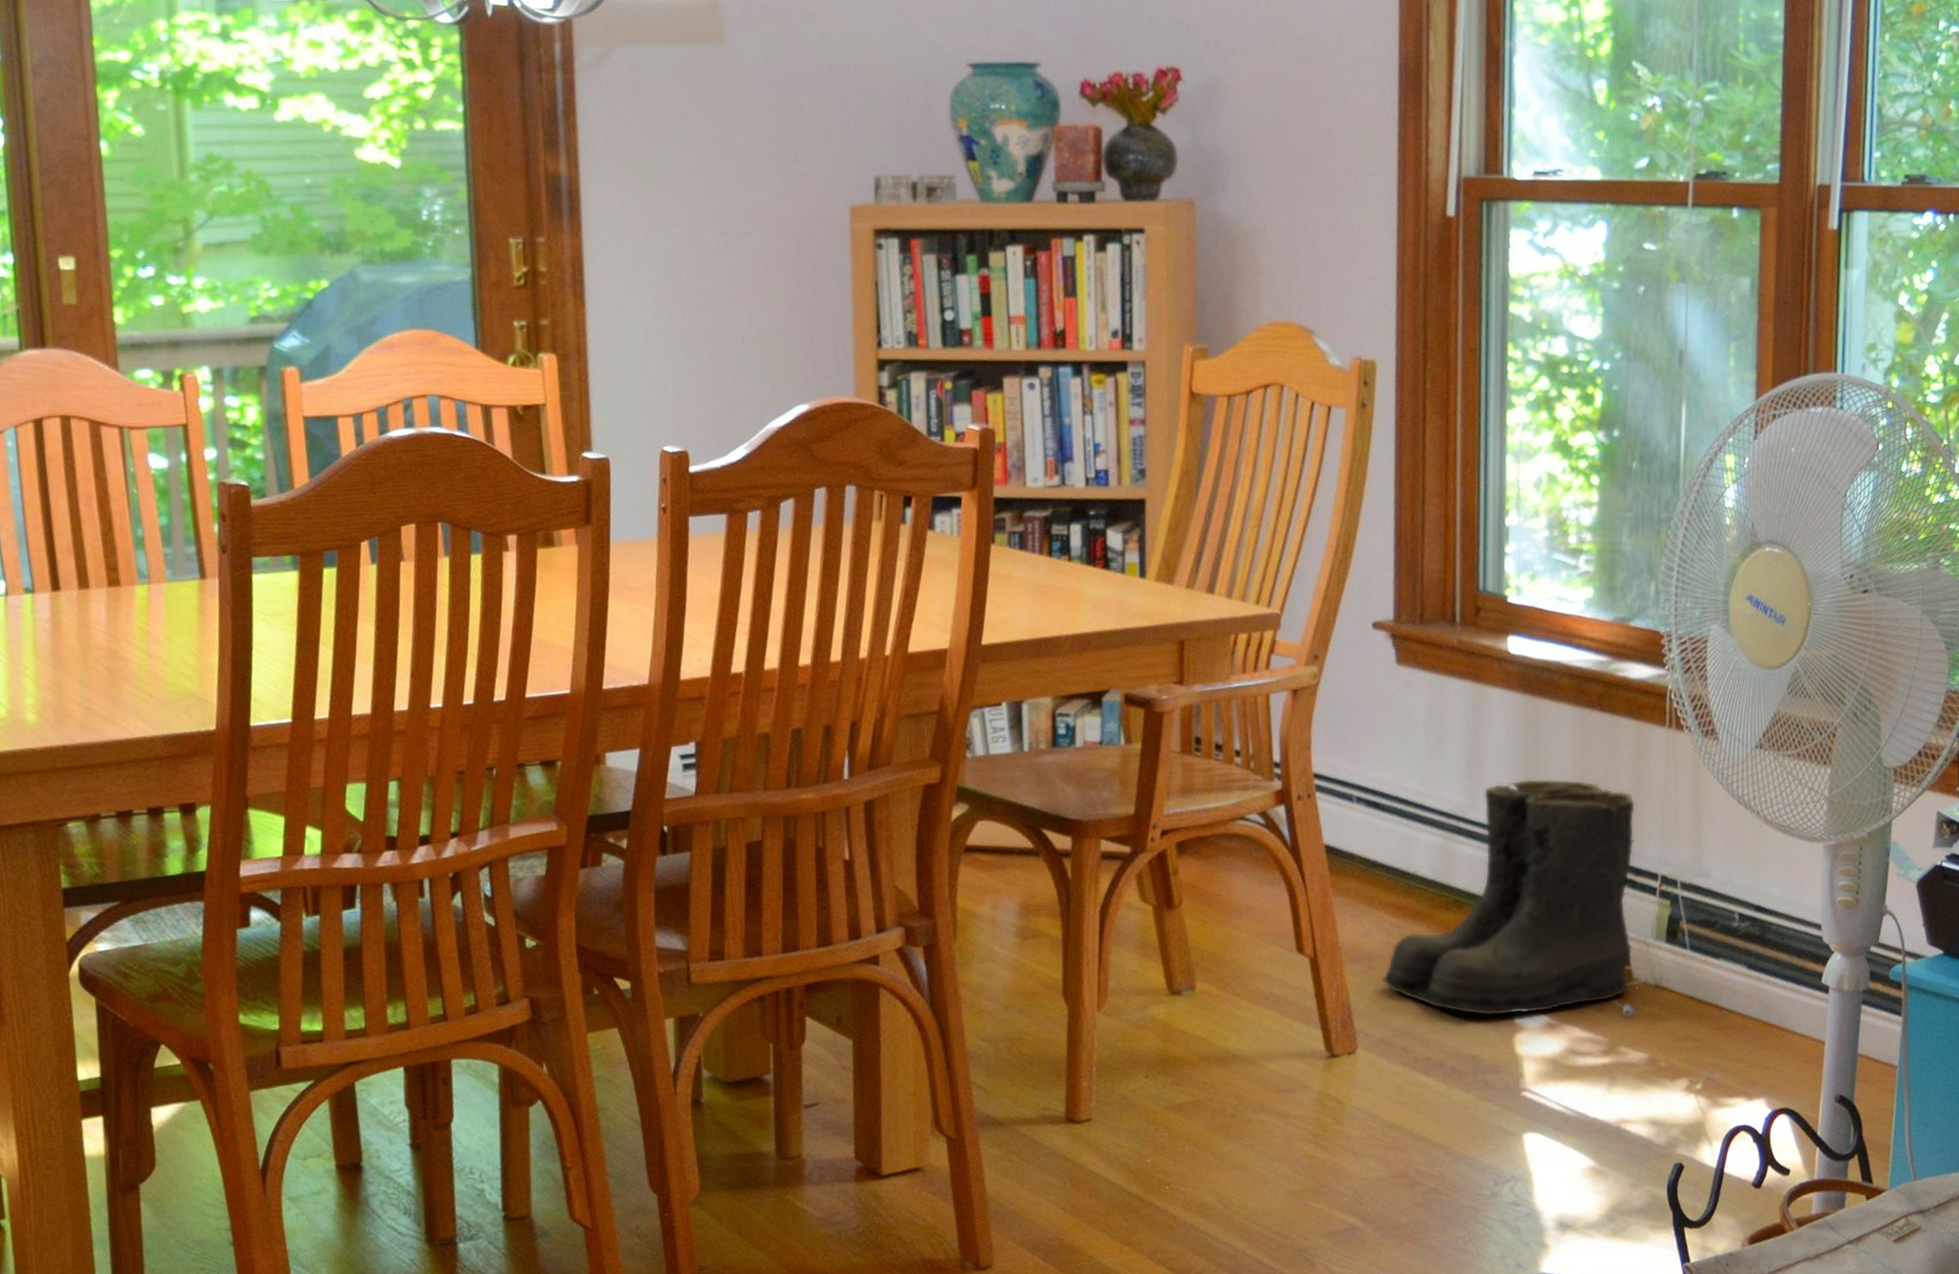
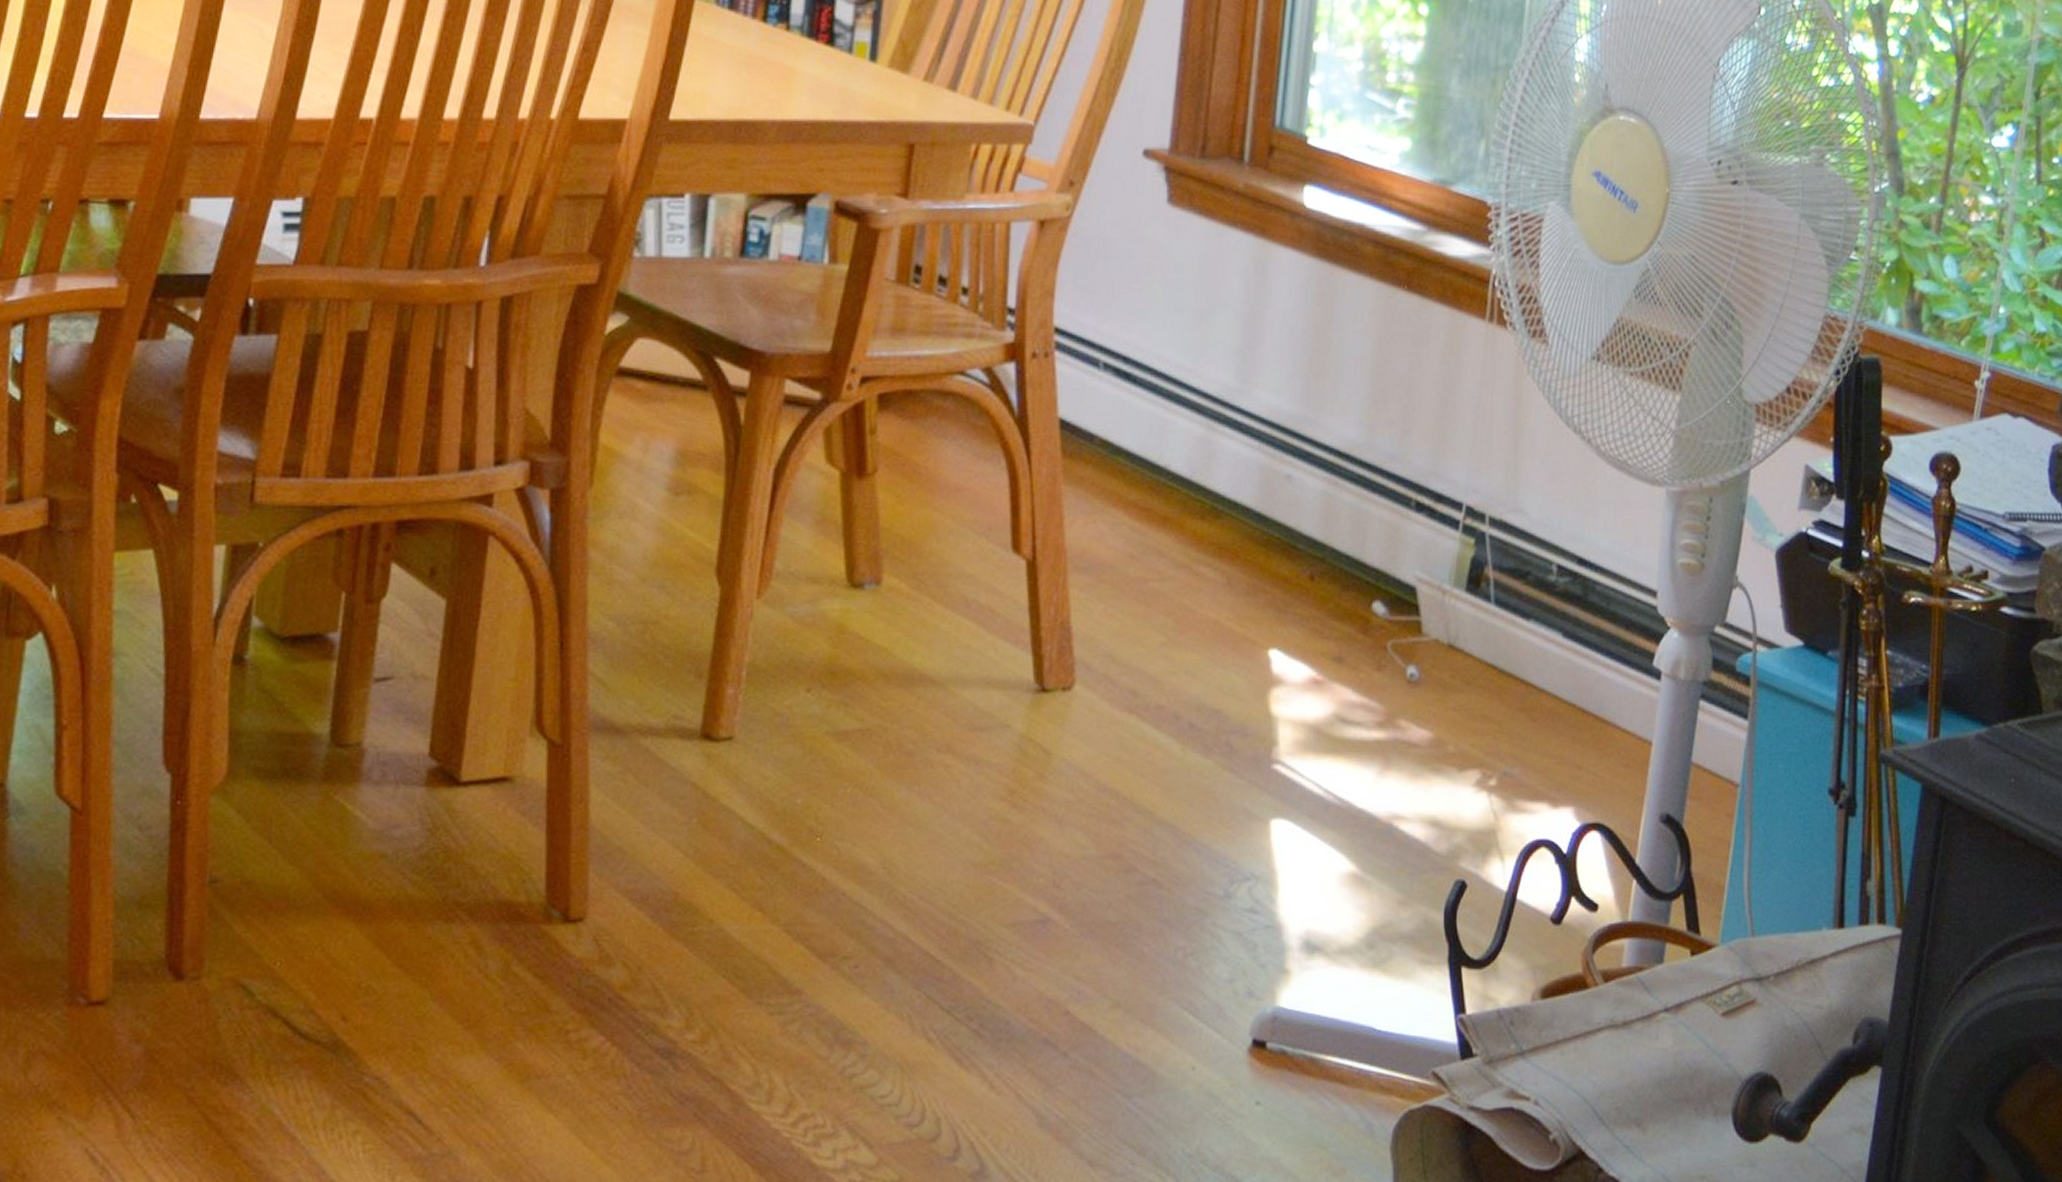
boots: present [1382,778,1636,1017] -> none [1113,365,1442,664]

